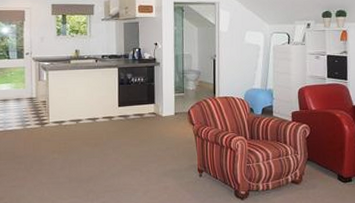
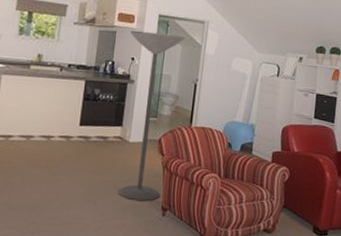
floor lamp: none [151,18,200,166] -> present [118,30,185,202]

